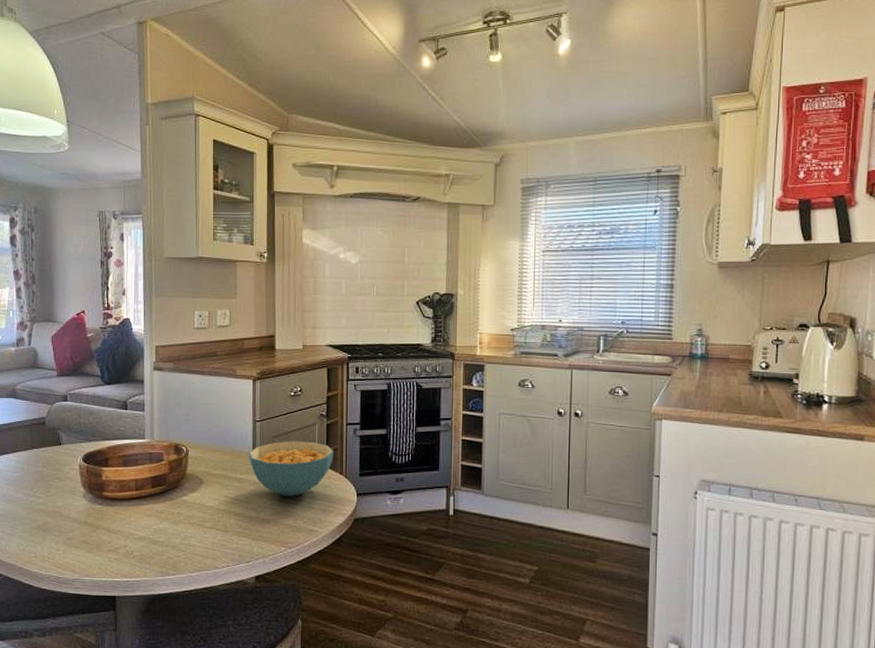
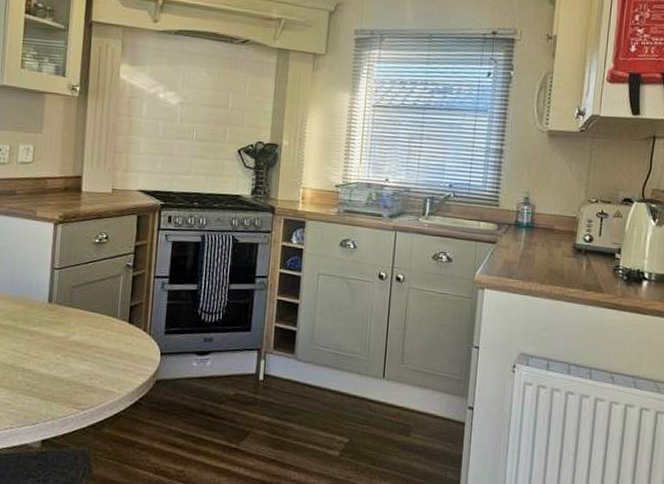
cereal bowl: present [248,441,334,497] -> none [43,292,139,353]

